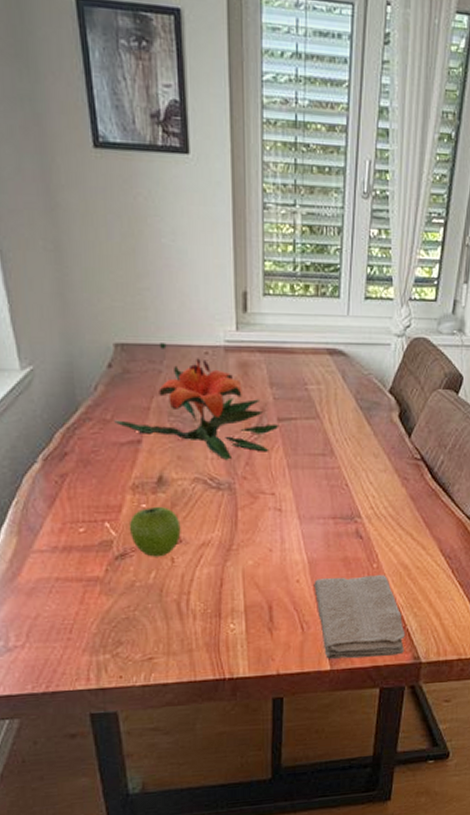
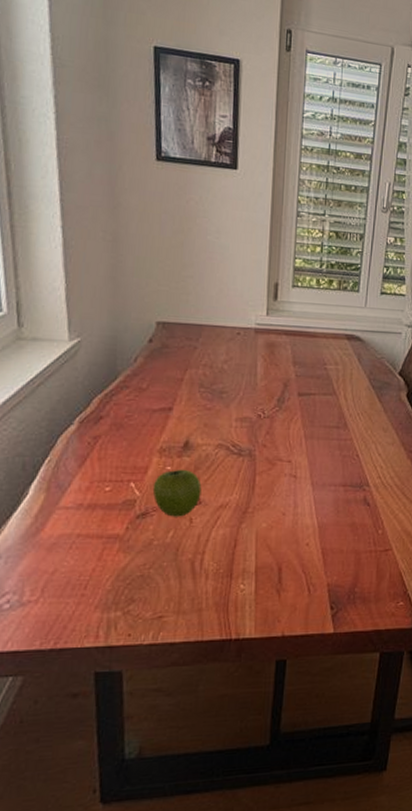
flower: present [114,343,279,460] -> none [149,323,299,429]
washcloth: present [314,574,406,659] -> none [322,540,406,622]

